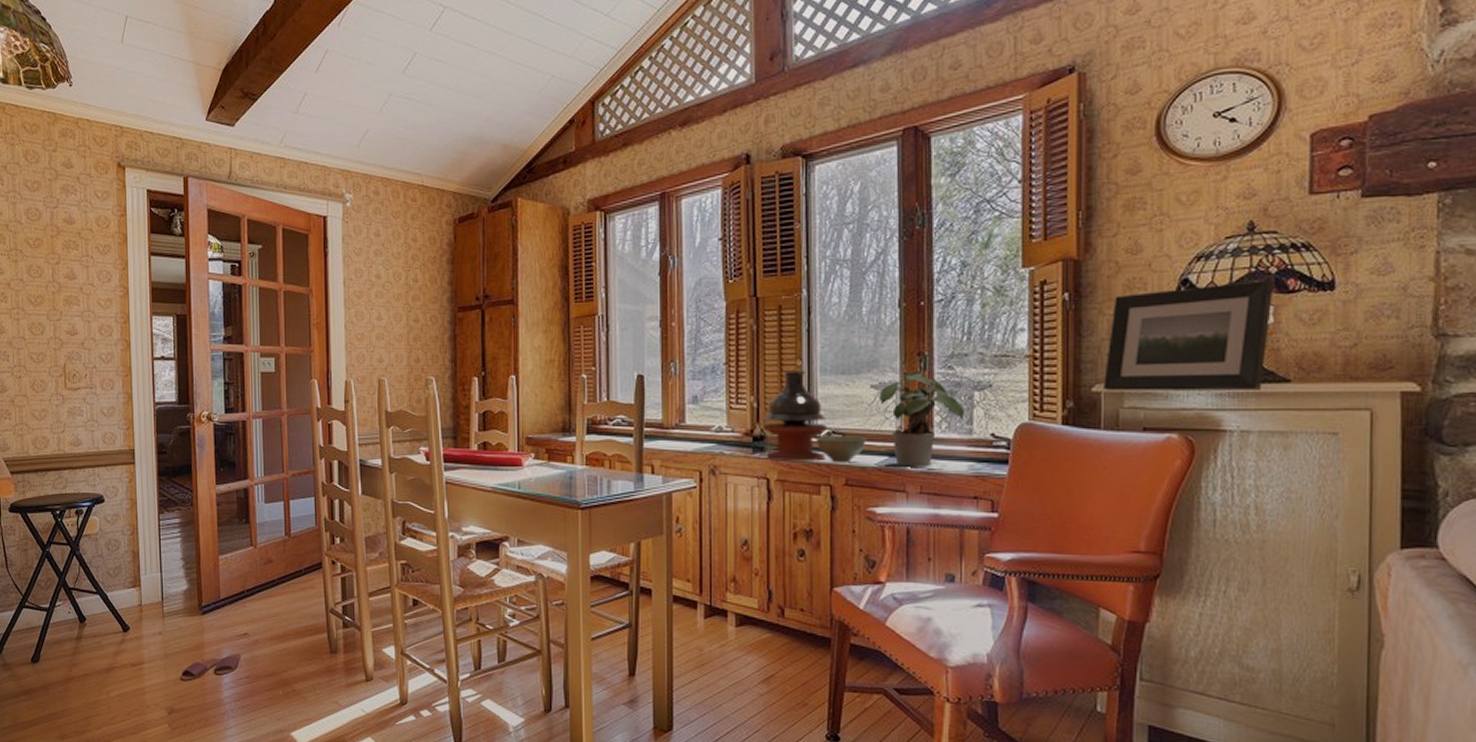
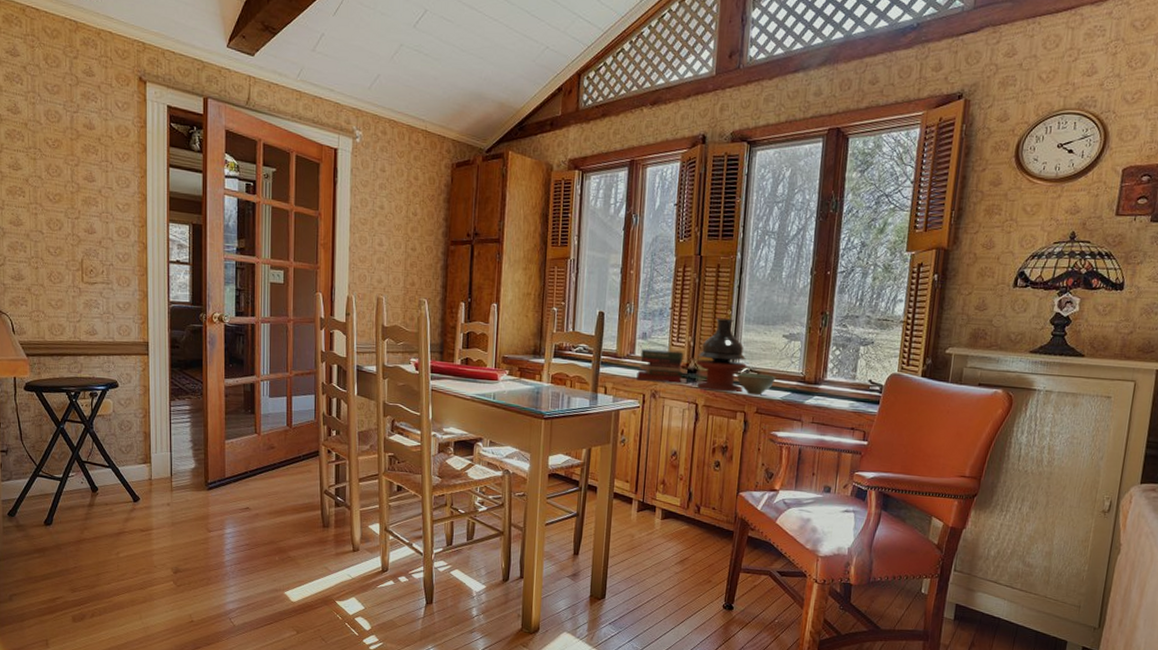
slippers: present [180,653,241,680] -> none [186,524,243,546]
books: none [690,414,746,456] -> present [636,348,684,383]
potted plant: present [879,371,966,467] -> none [788,326,852,403]
picture frame: present [1104,279,1275,392] -> none [954,277,1083,362]

